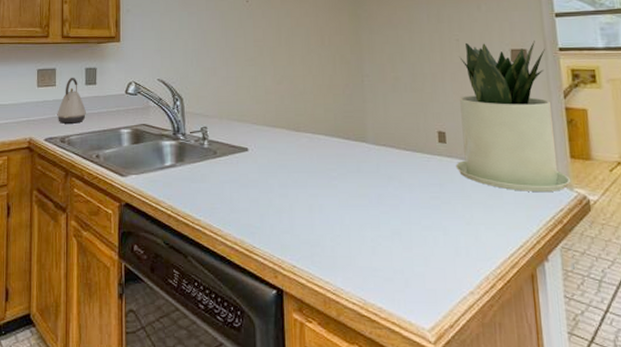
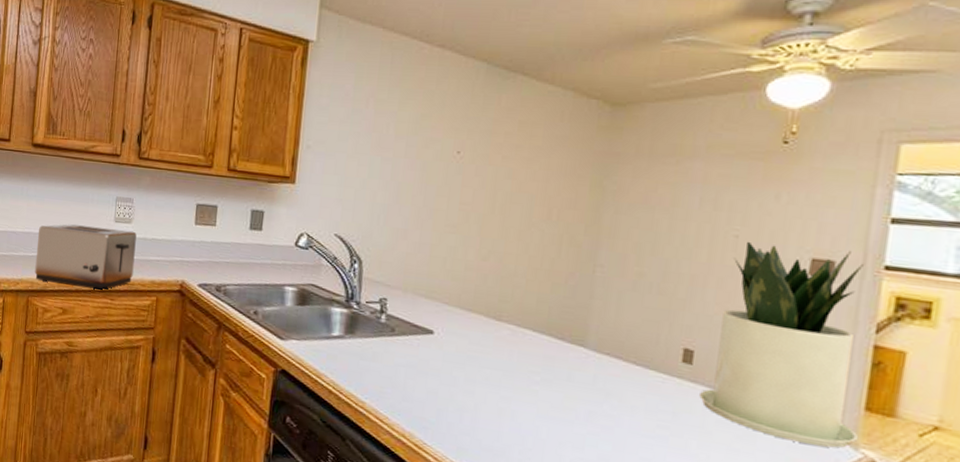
kettle: present [57,77,86,124] -> none [214,218,248,272]

